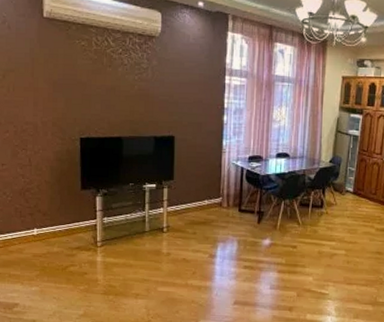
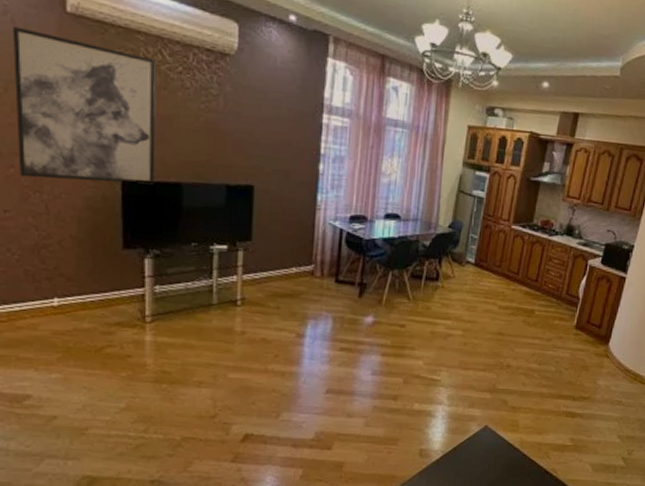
wall art: none [8,31,104,140] -> present [12,26,157,185]

